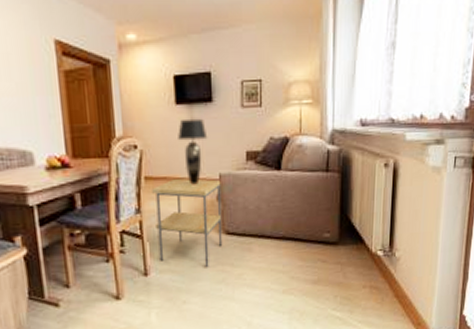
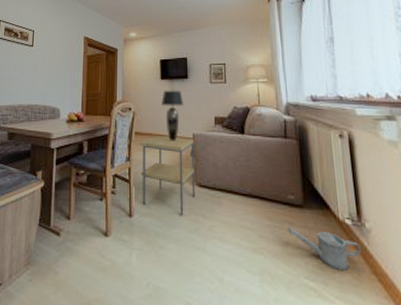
watering can: none [320,264,388,298] -> present [288,226,361,270]

